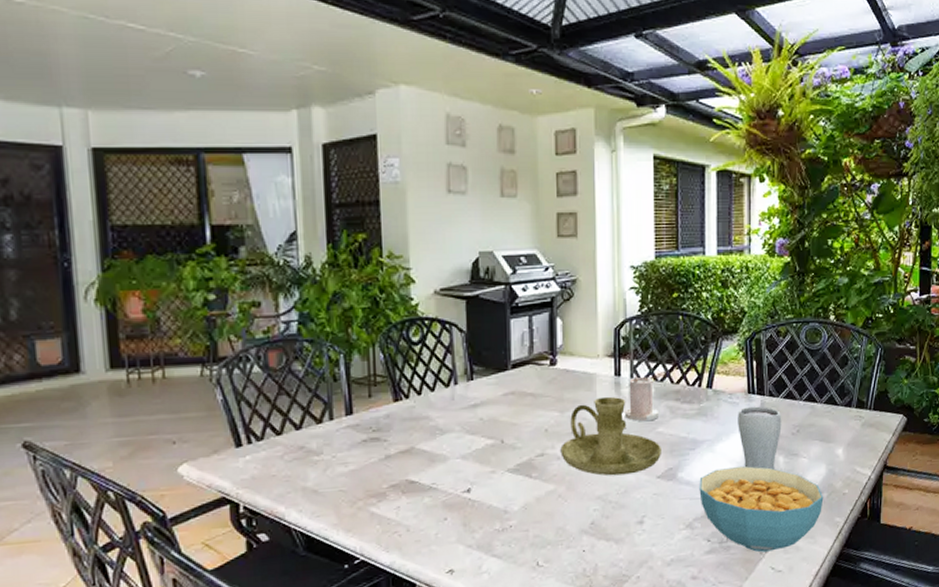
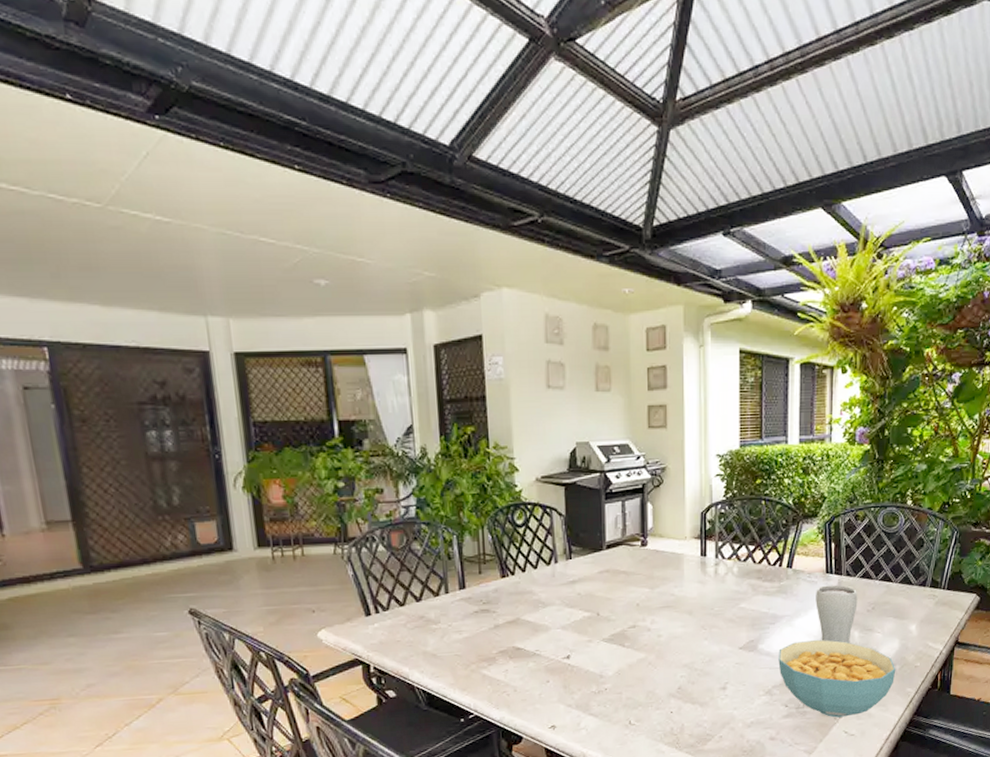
candle holder: present [560,396,661,476] -> none [650,574,743,647]
candle: present [625,376,660,422] -> none [710,557,742,598]

